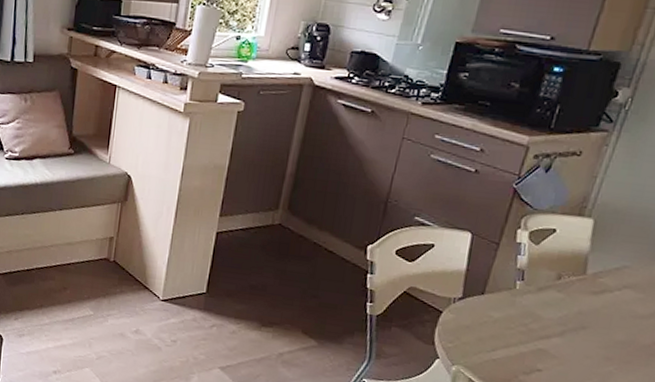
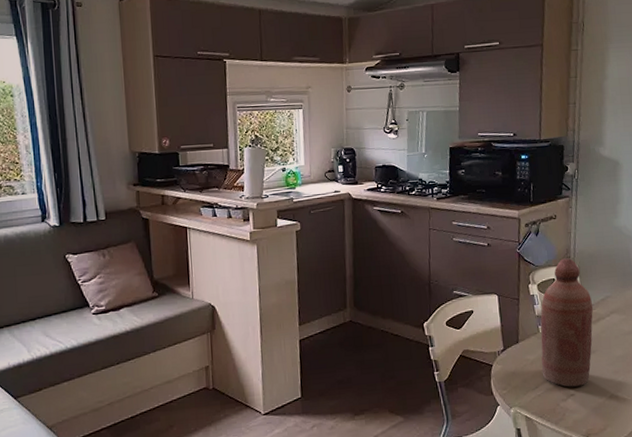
bottle: none [505,207,602,363] -> present [540,258,593,387]

